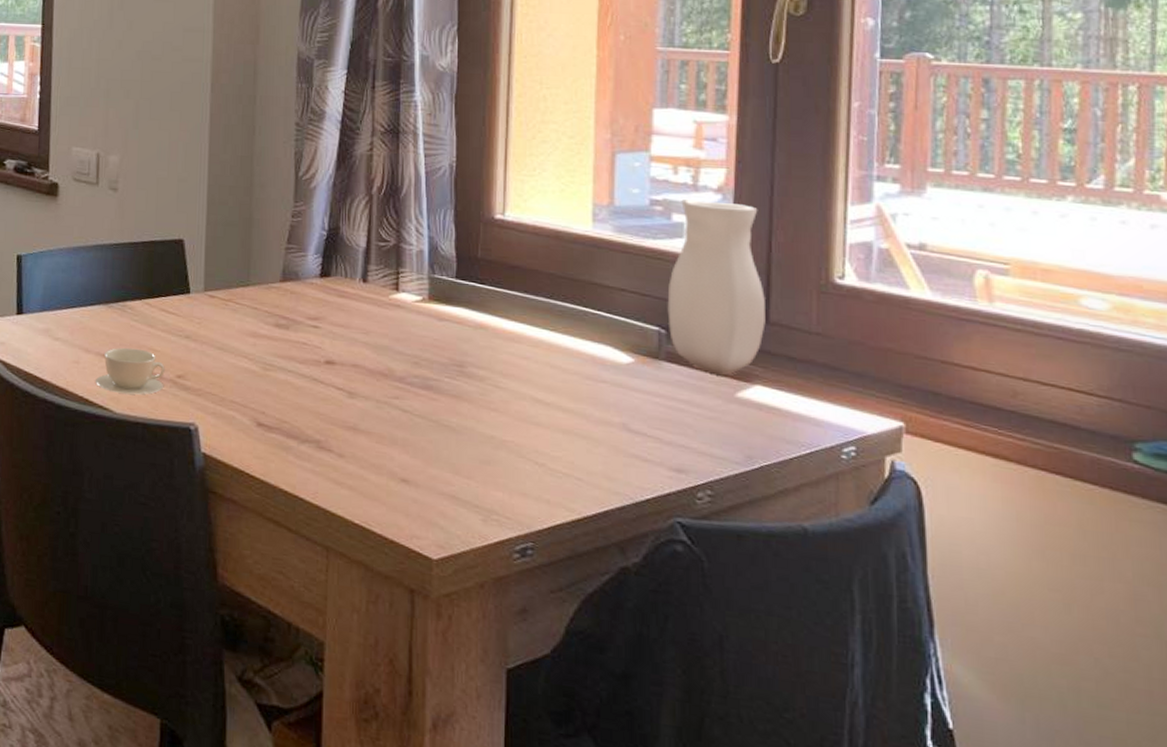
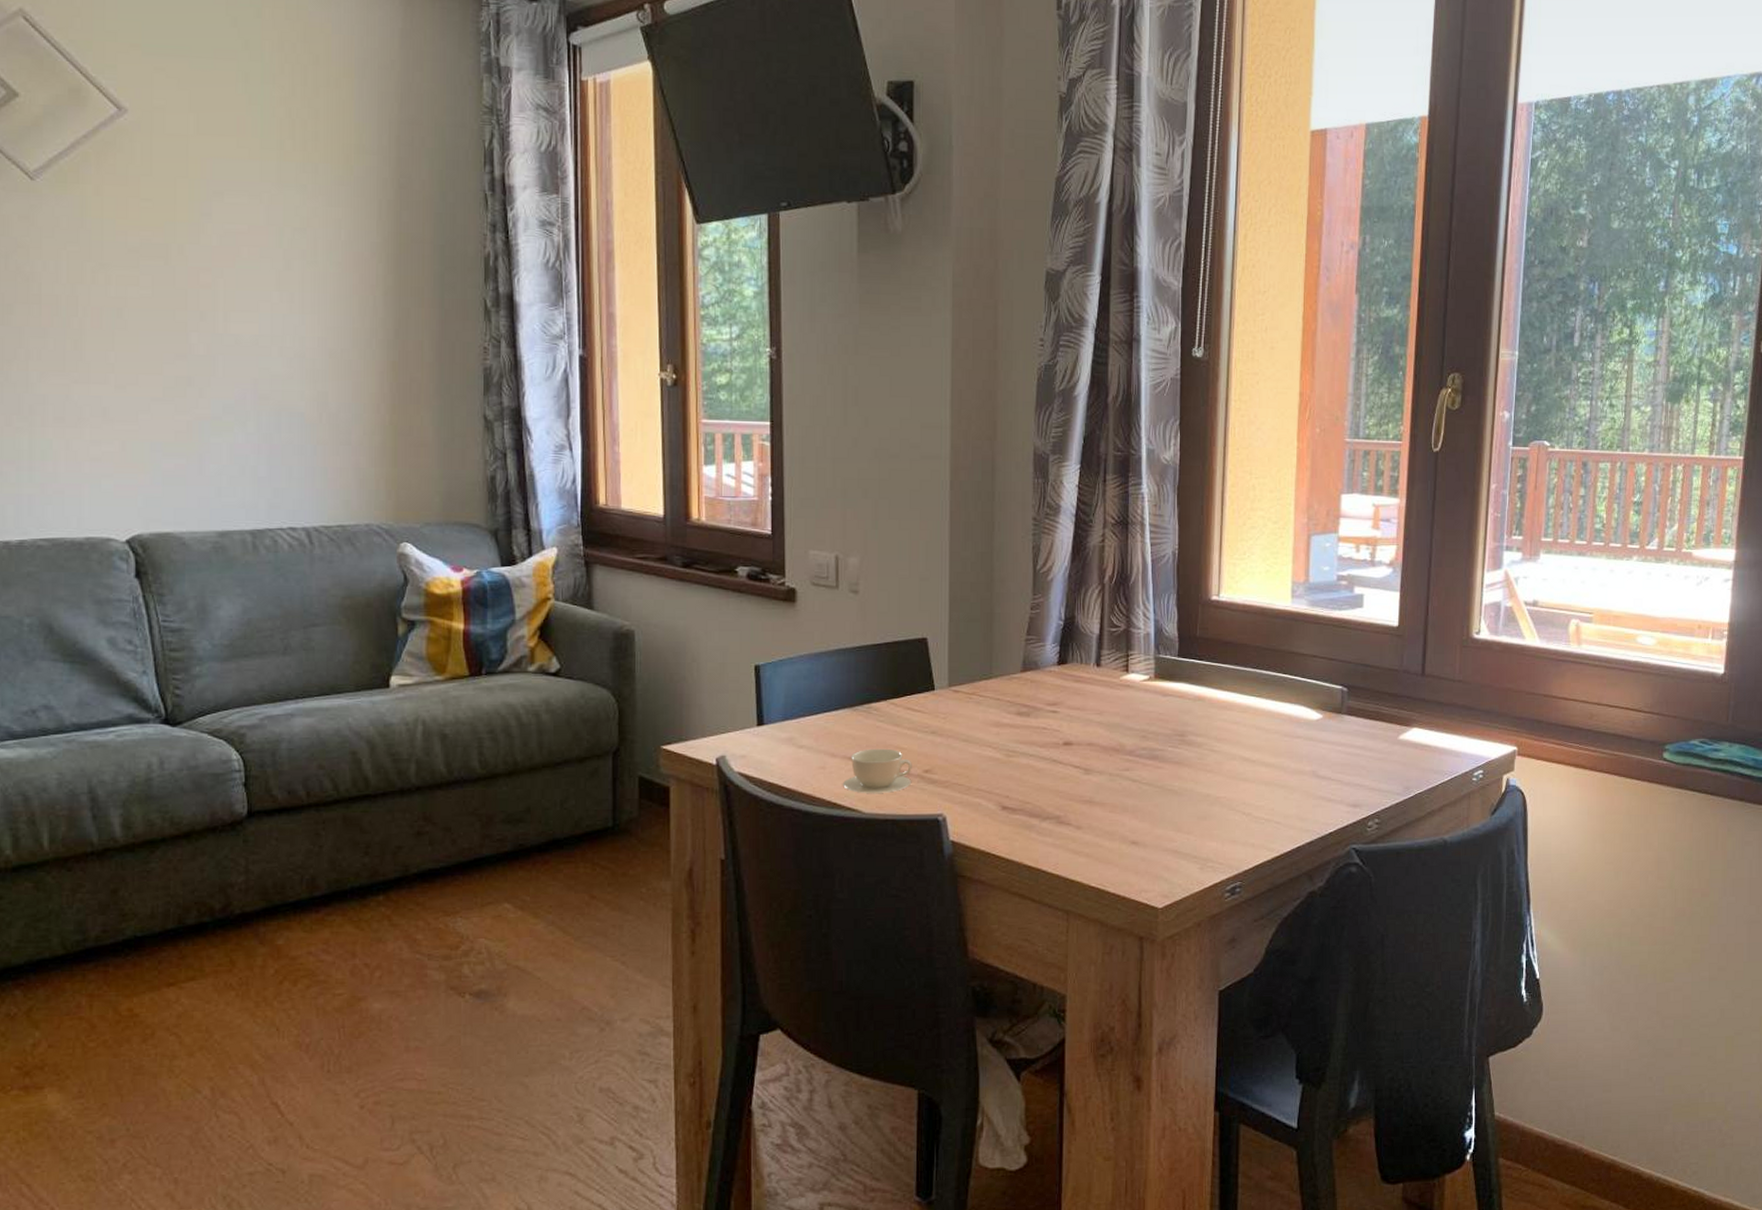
vase: present [667,199,766,375] -> none [1349,574,1422,722]

